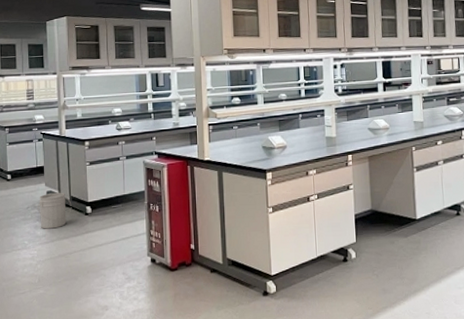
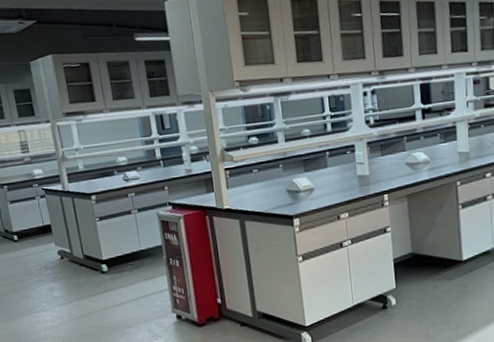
bucket: present [38,192,72,229] -> none [50,251,87,290]

